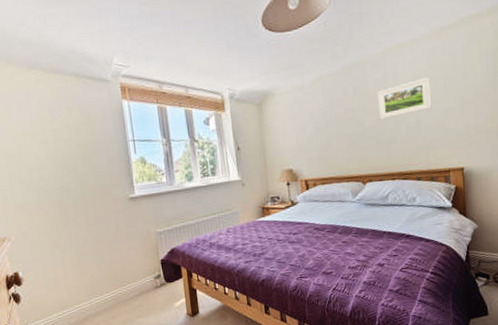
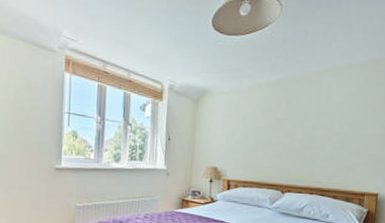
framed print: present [377,77,432,120] -> none [308,102,360,135]

